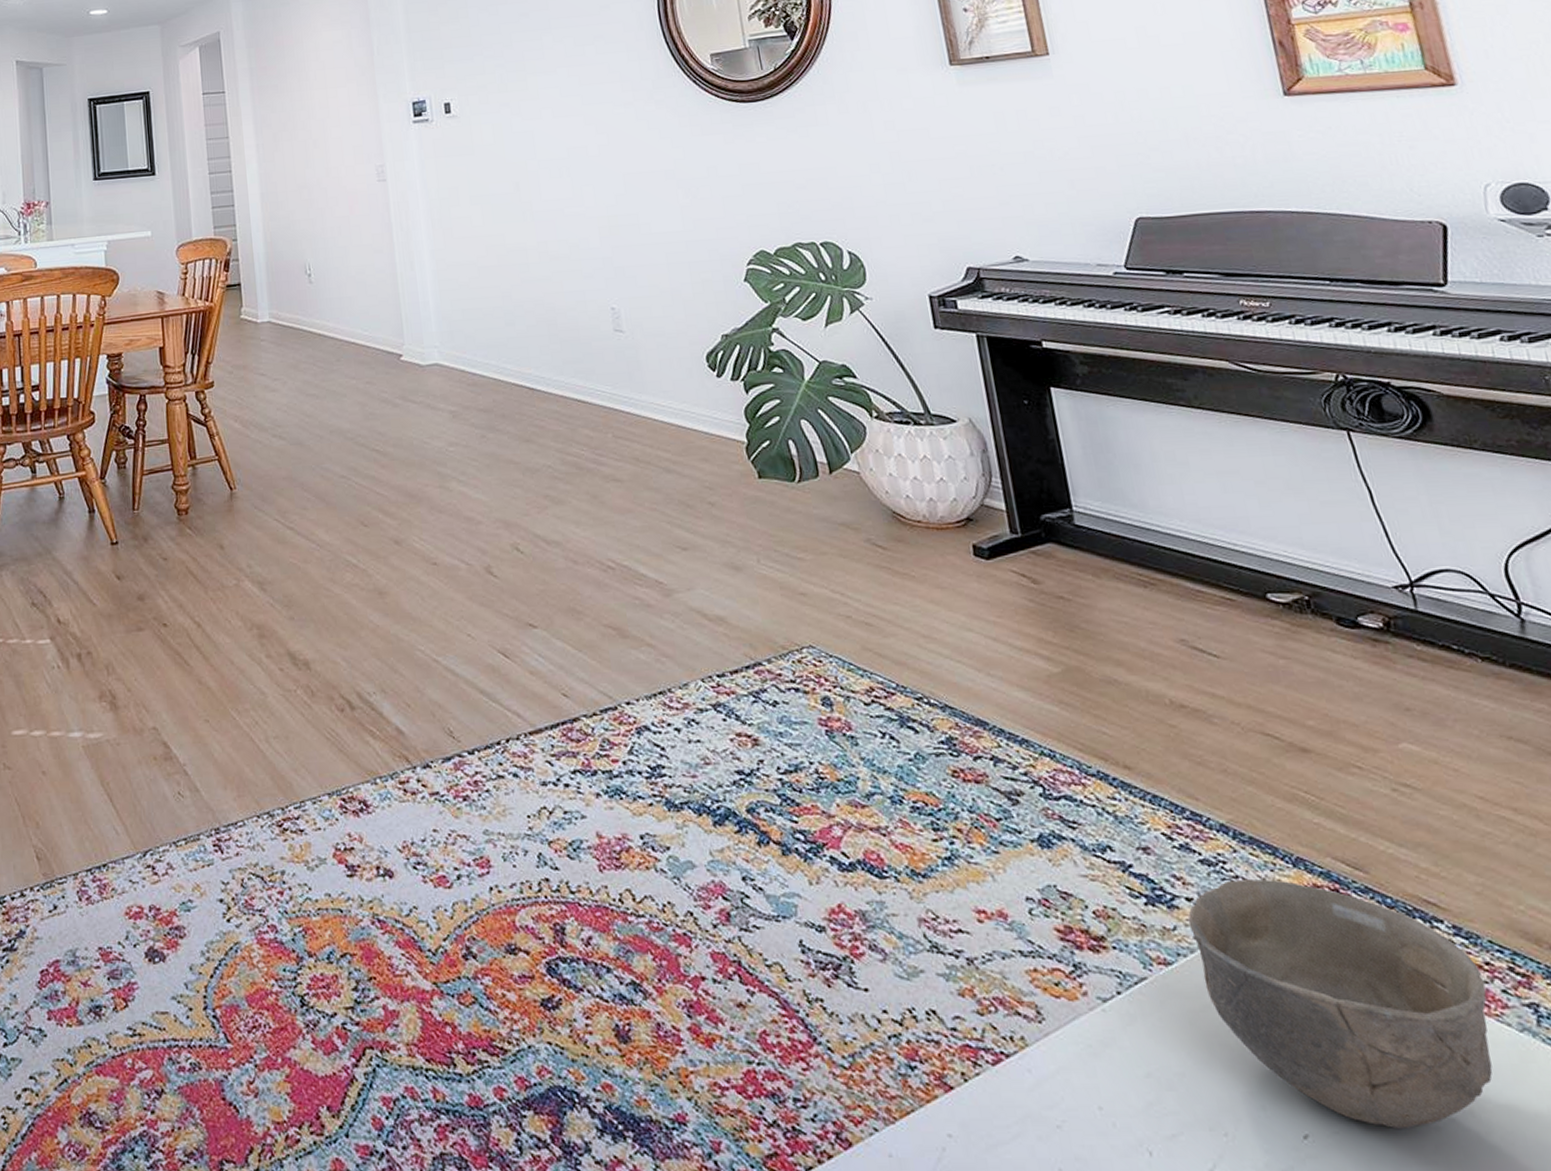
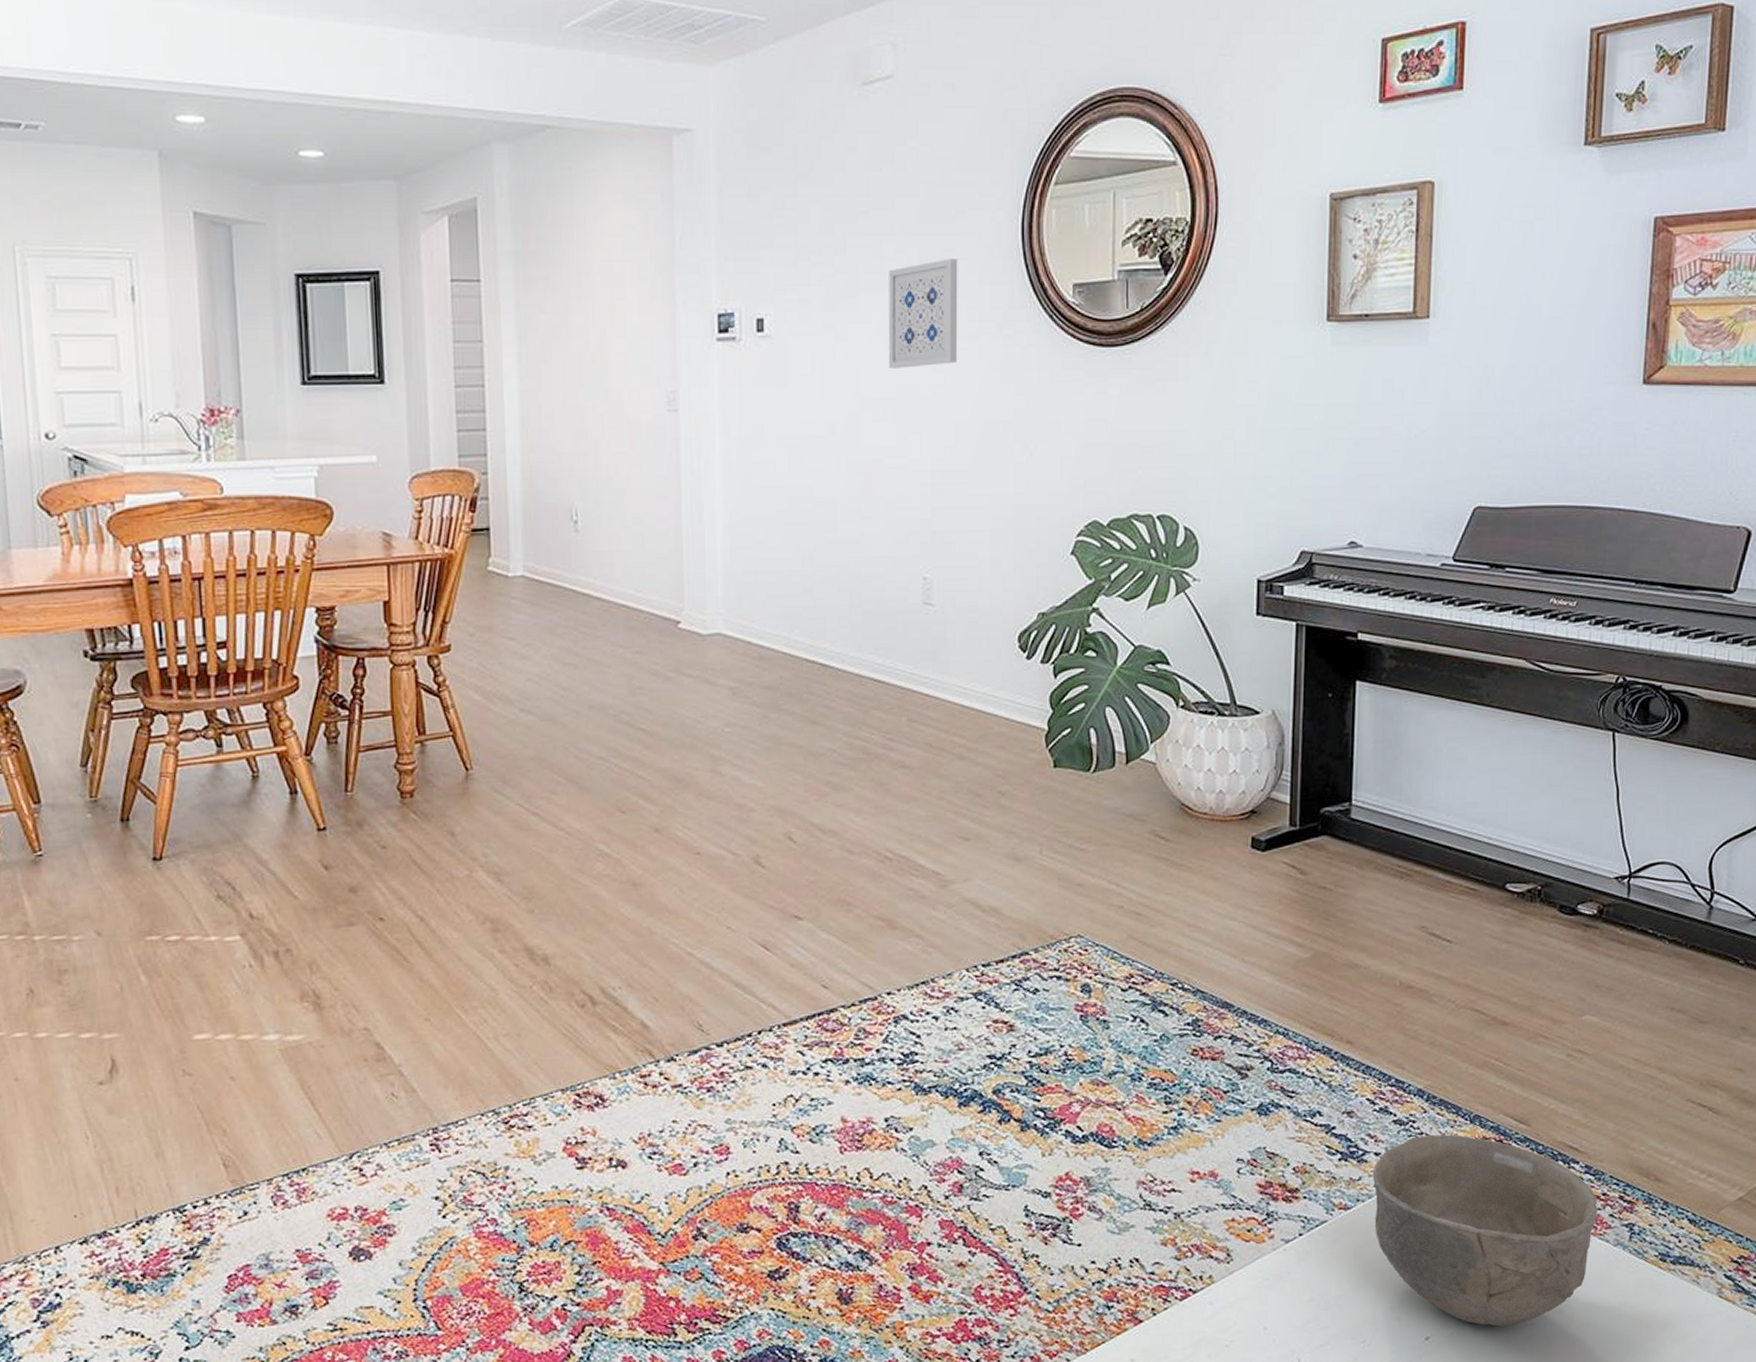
wall art: none [550,43,617,134] -> present [888,259,958,368]

